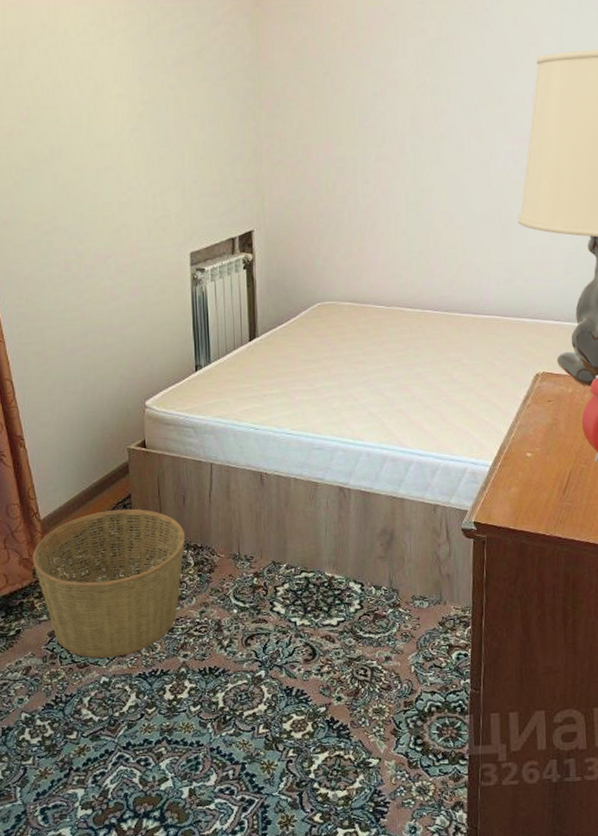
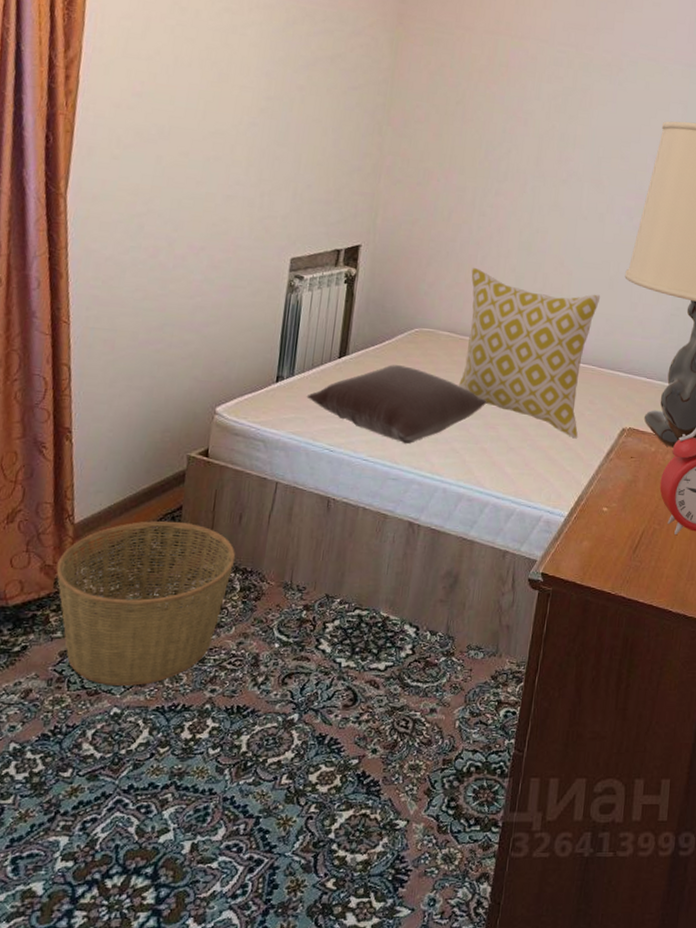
pillow: none [225,340,397,415] -> present [306,365,487,444]
pillow: none [363,236,496,389] -> present [458,268,601,438]

